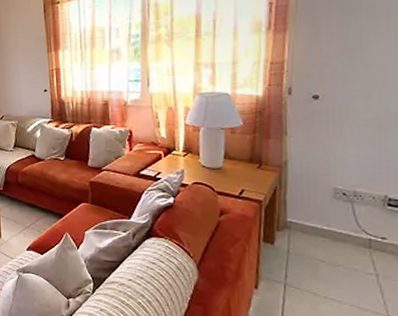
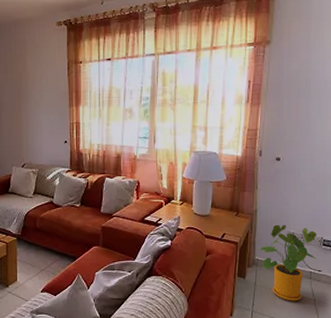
house plant: none [291,178,380,276] -> present [258,224,318,301]

